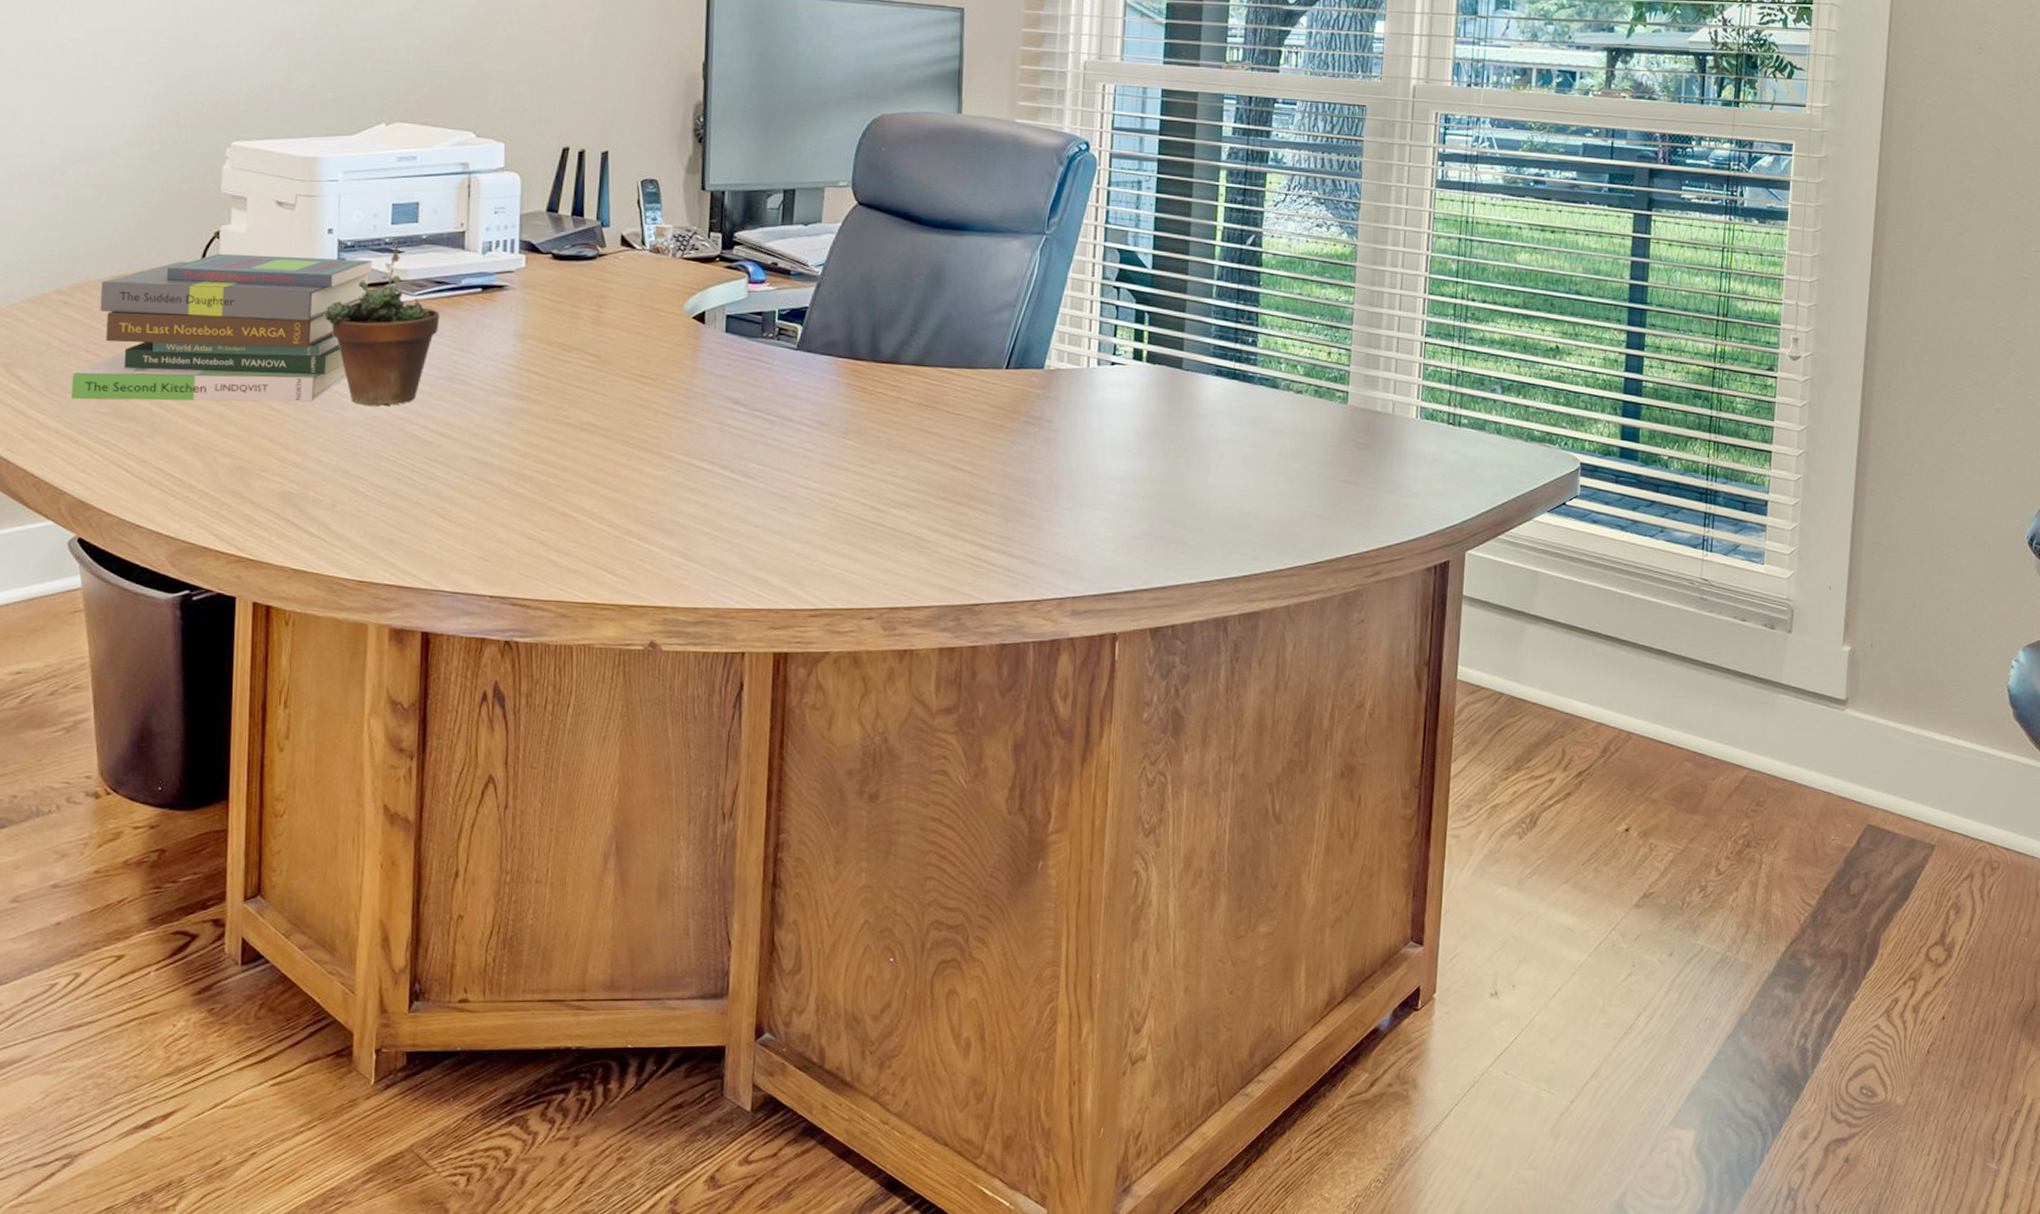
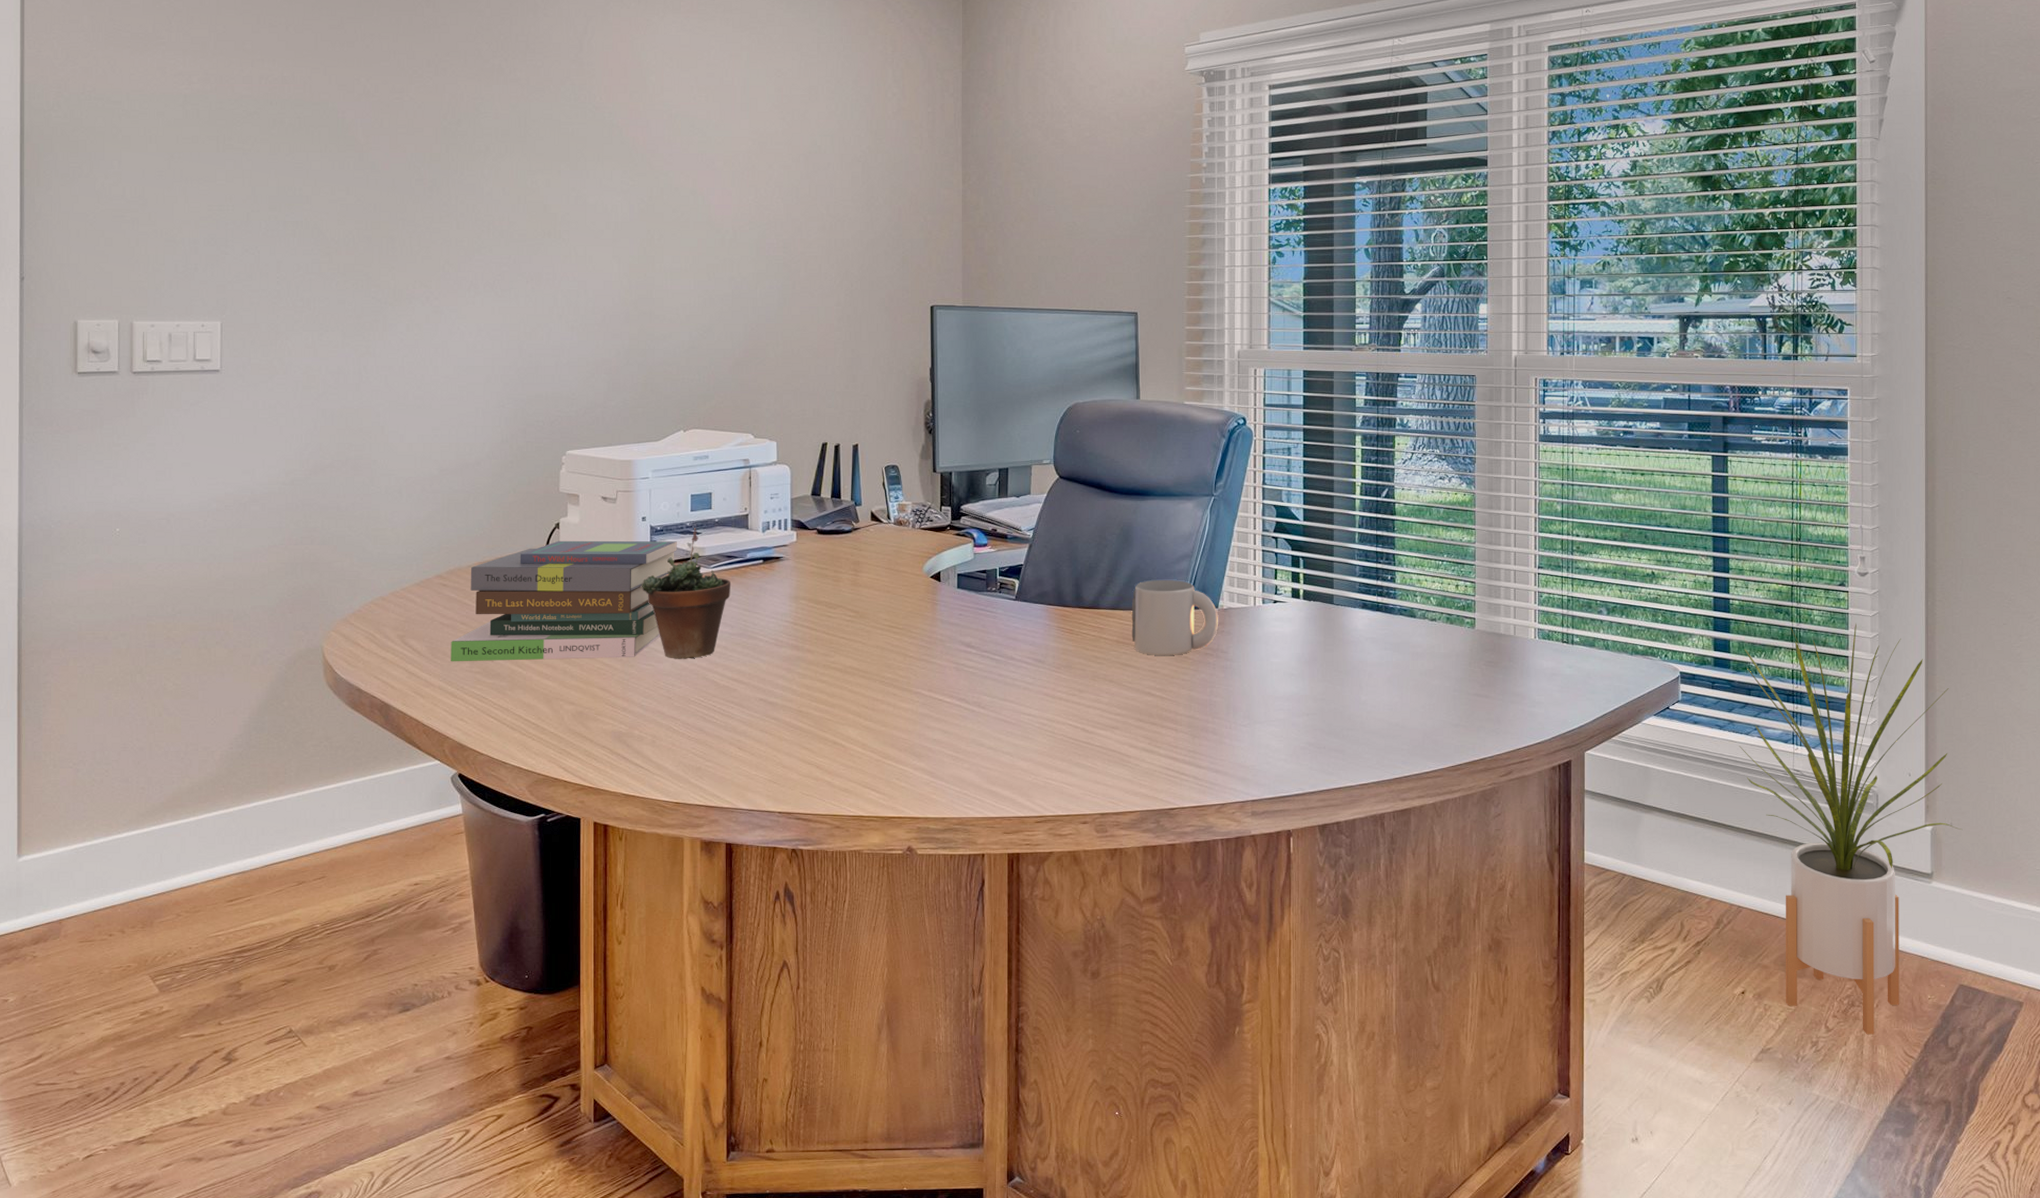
mug: none [937,332,1043,423] -> present [1131,580,1218,655]
house plant: none [1641,413,1884,879] -> present [1739,622,1963,1035]

